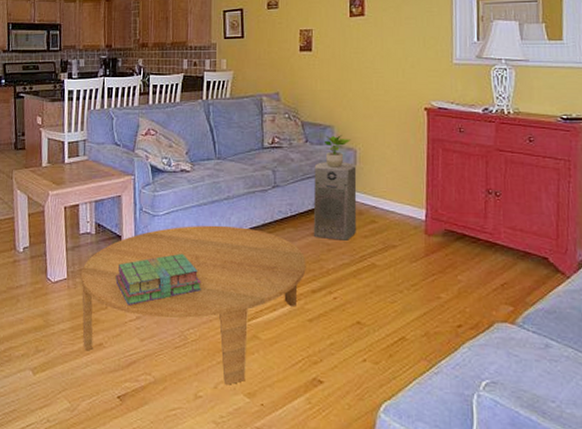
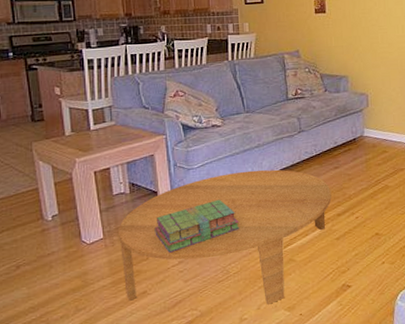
air purifier: present [313,162,357,241] -> none [333,105,371,171]
potted plant: present [324,135,351,168] -> none [340,83,363,111]

